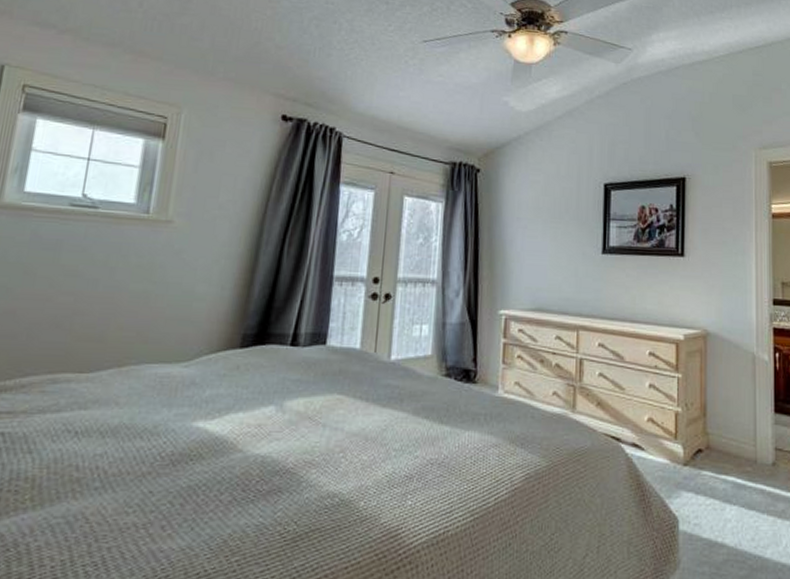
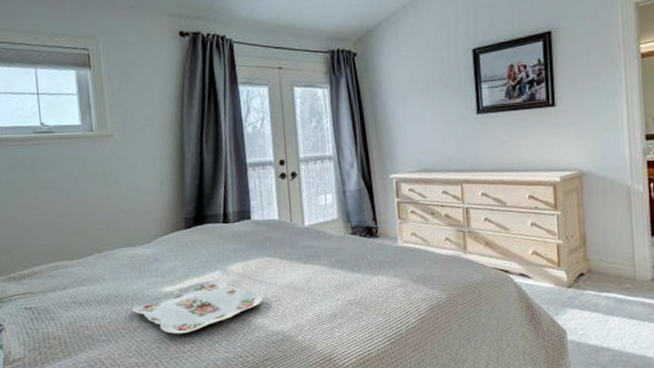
serving tray: none [147,417,322,487] -> present [132,280,262,334]

